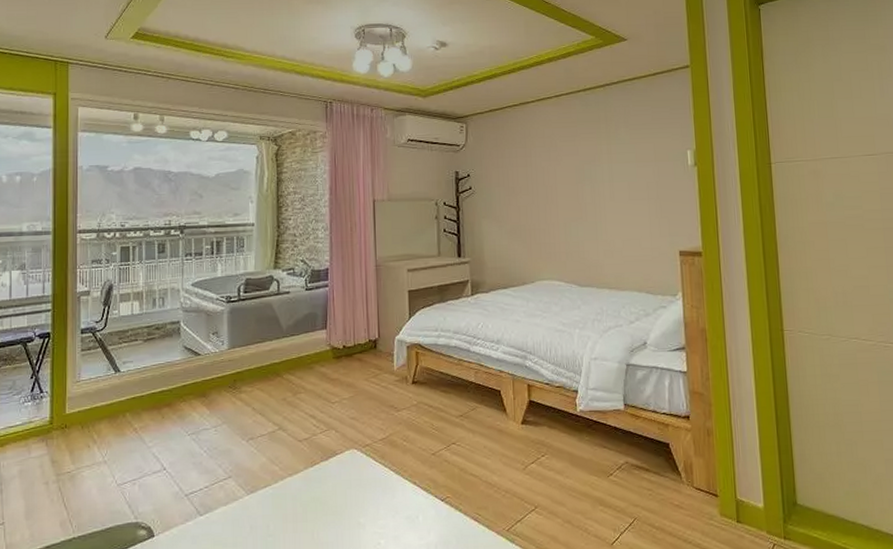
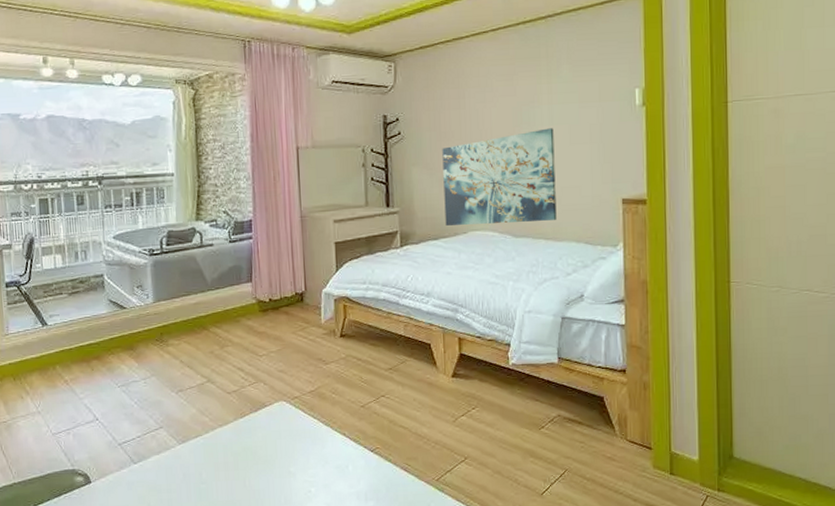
wall art: none [510,185,619,275] -> present [442,128,557,226]

